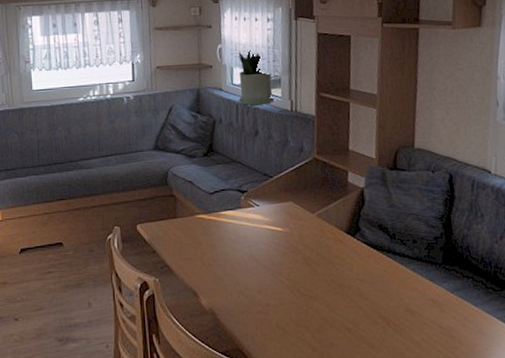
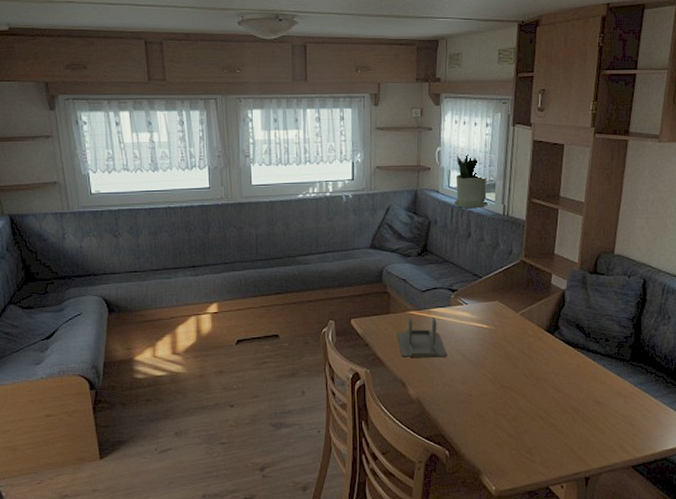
napkin holder: none [186,220,241,265] -> present [397,317,448,358]

